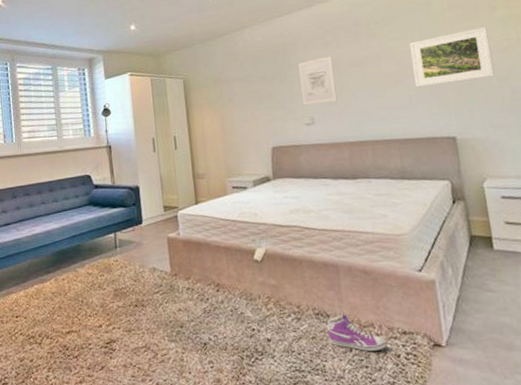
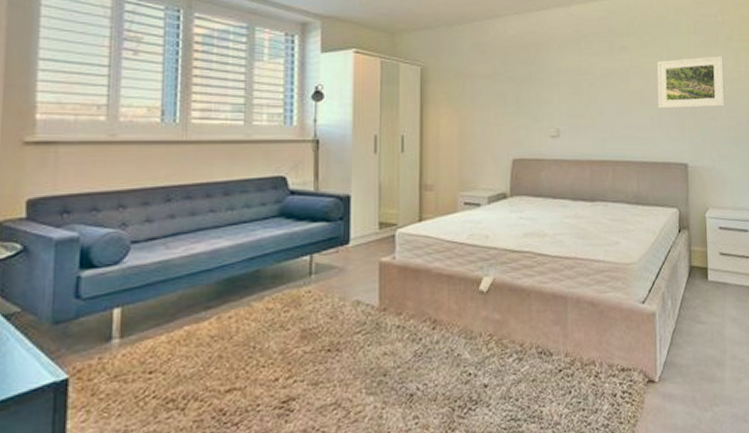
wall art: present [298,56,338,106] -> none [550,63,585,115]
sneaker: present [327,315,386,351] -> none [548,353,605,392]

